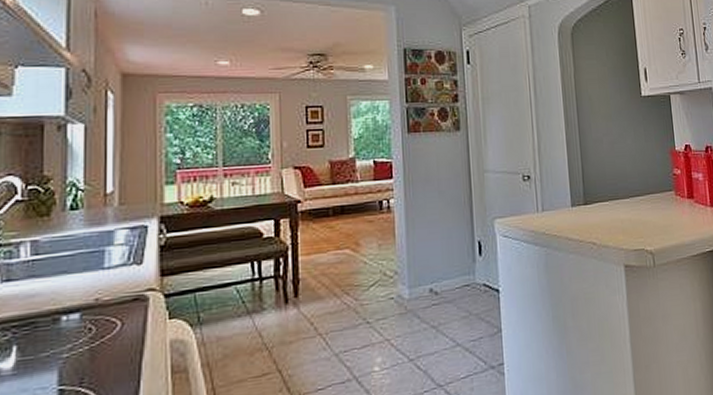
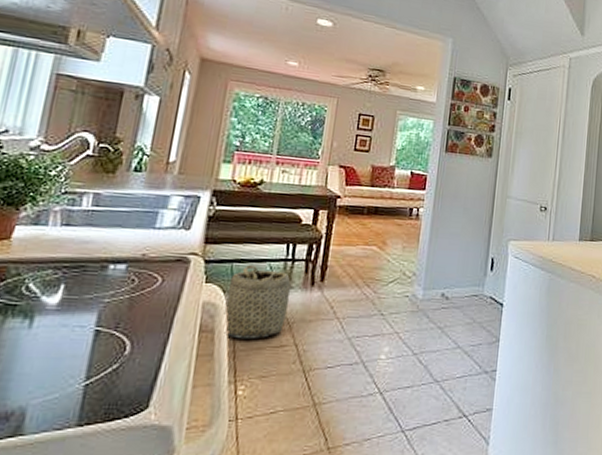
basket: none [195,290,264,374] -> present [223,264,291,339]

